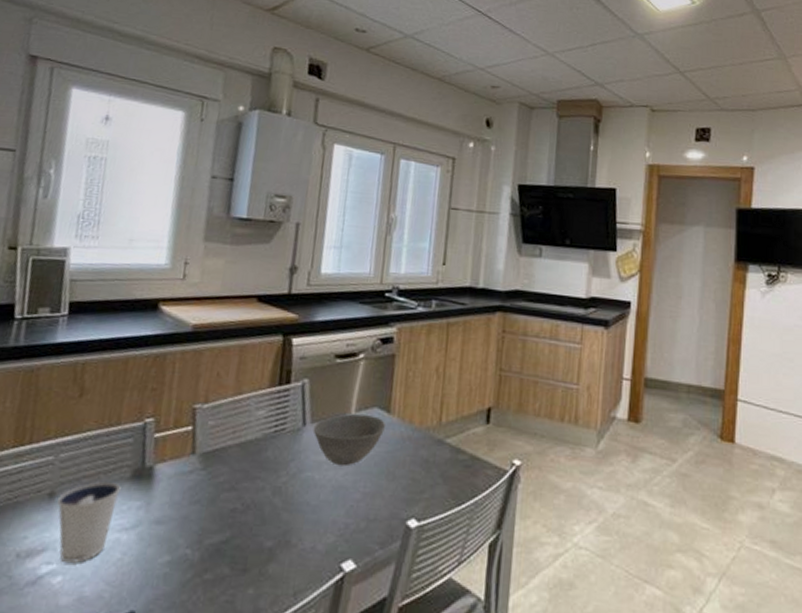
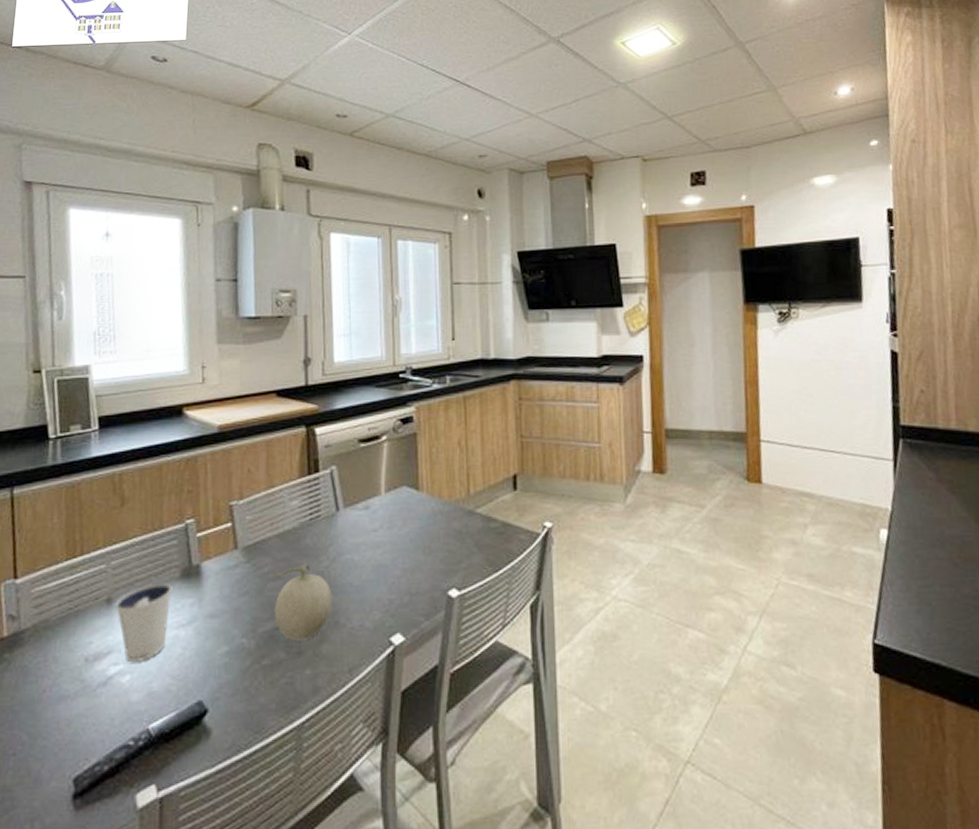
fruit: none [223,476,287,558] -> present [273,563,332,641]
bowl: present [313,413,386,467] -> none [346,494,417,546]

